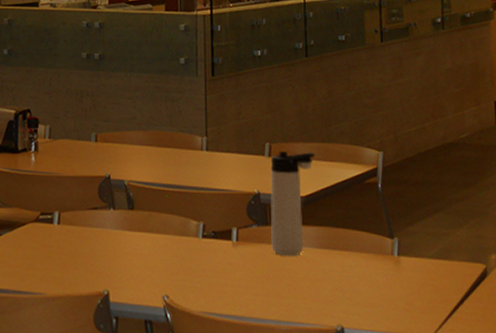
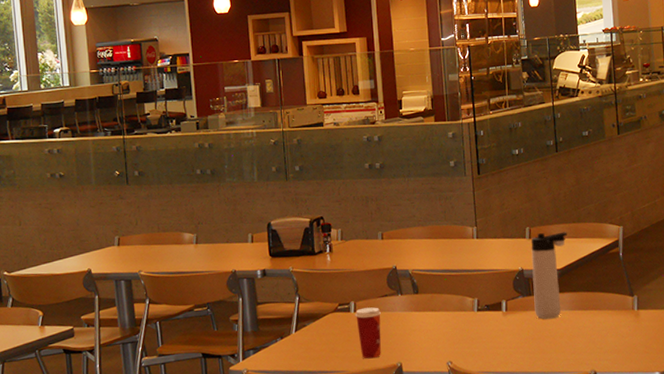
paper cup: none [58,220,89,282] -> present [355,307,381,359]

